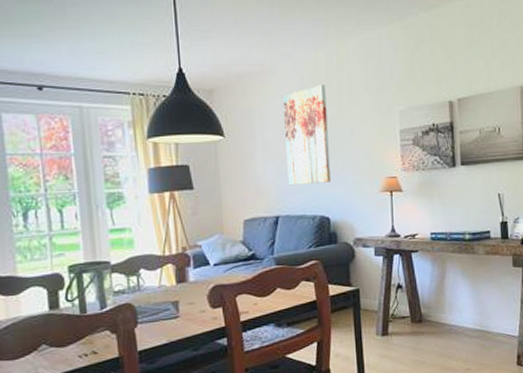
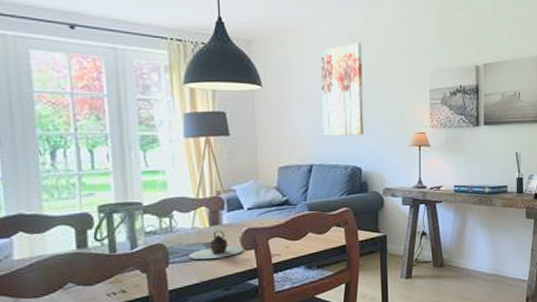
teapot: none [156,287,211,319] -> present [188,230,243,260]

